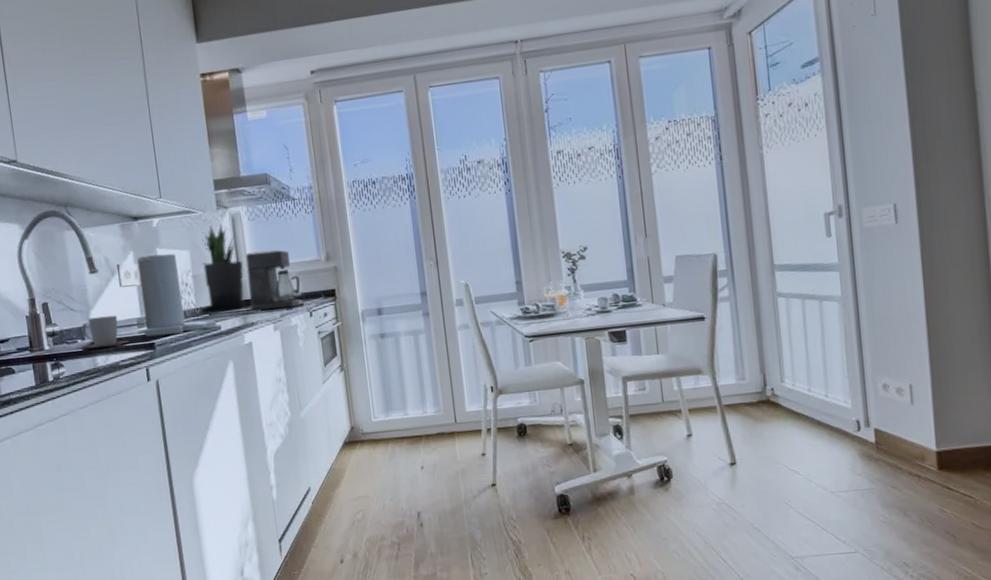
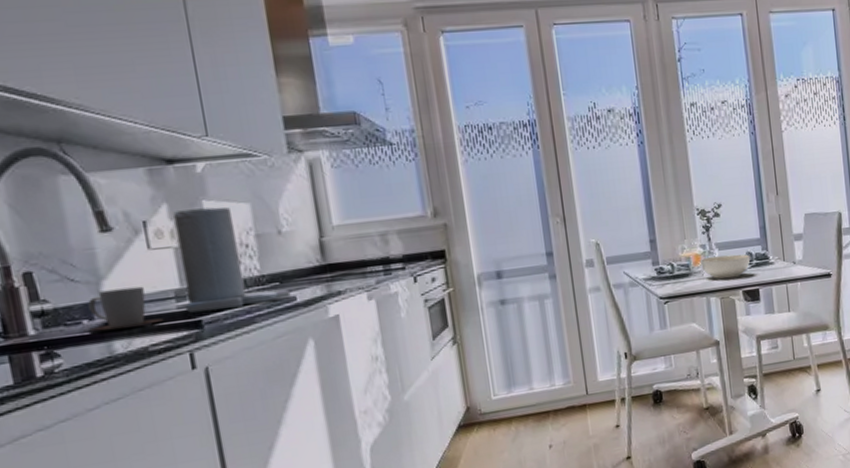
planter: present [200,223,245,315] -> none [266,170,329,283]
coffee maker: present [245,250,301,311] -> none [328,203,403,278]
bowl: none [564,296,617,320] -> present [699,254,751,280]

